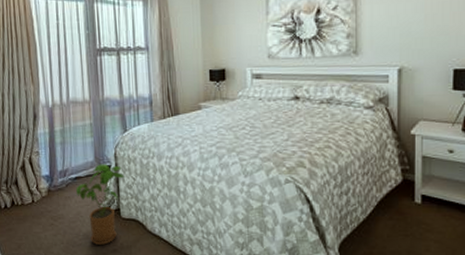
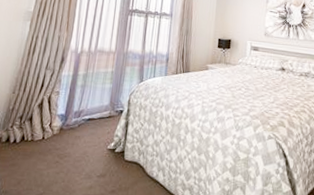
house plant: present [76,164,125,245] -> none [87,108,134,185]

